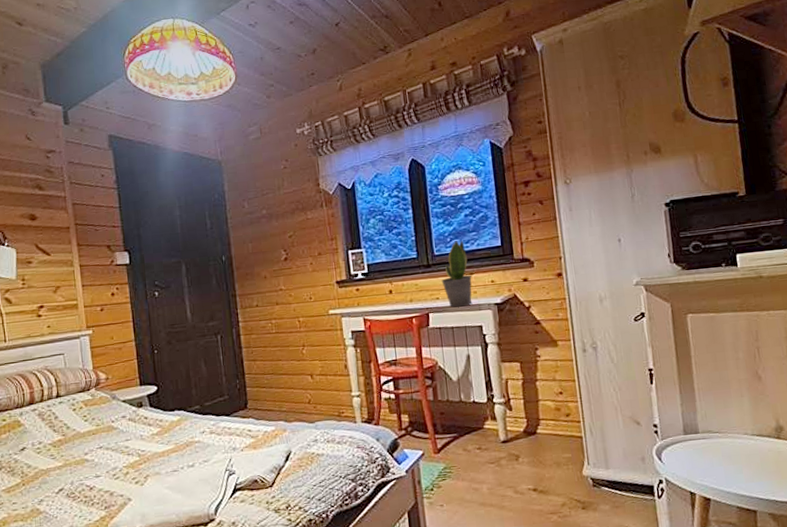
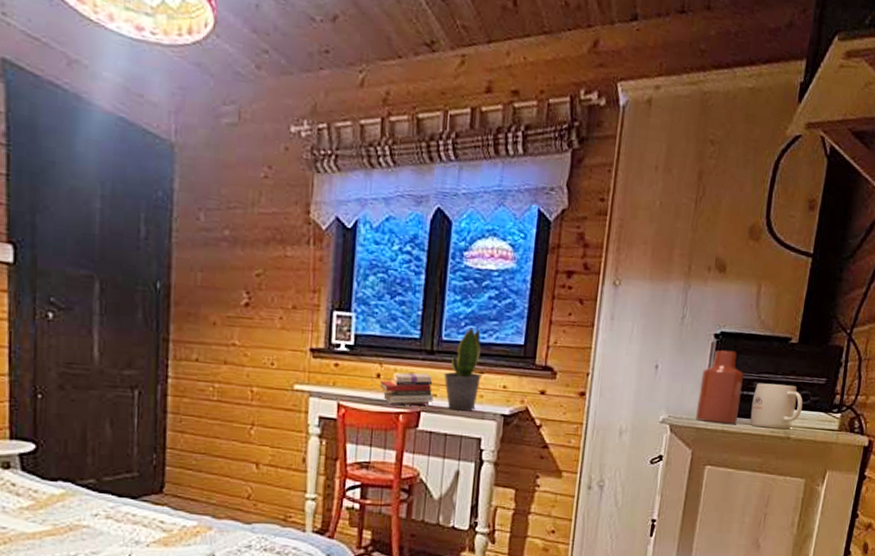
books: none [393,282,437,312] -> present [381,372,434,406]
vase: none [662,213,707,278] -> present [696,350,744,424]
mug: none [715,231,767,273] -> present [749,382,803,430]

